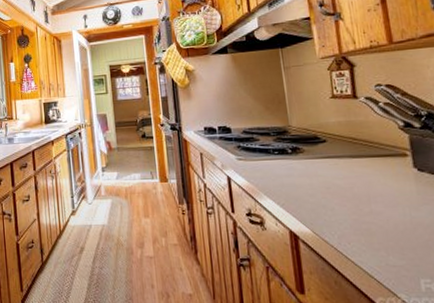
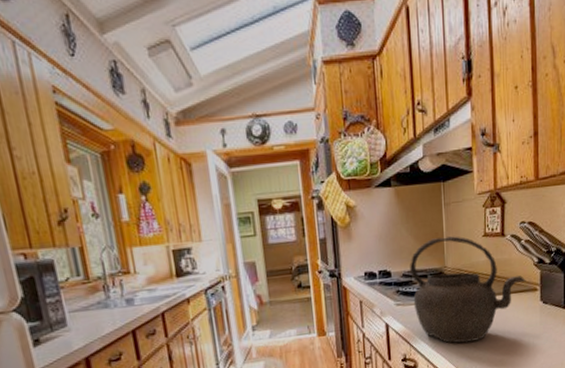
kettle: none [250,97,391,205] -> present [410,236,526,343]

